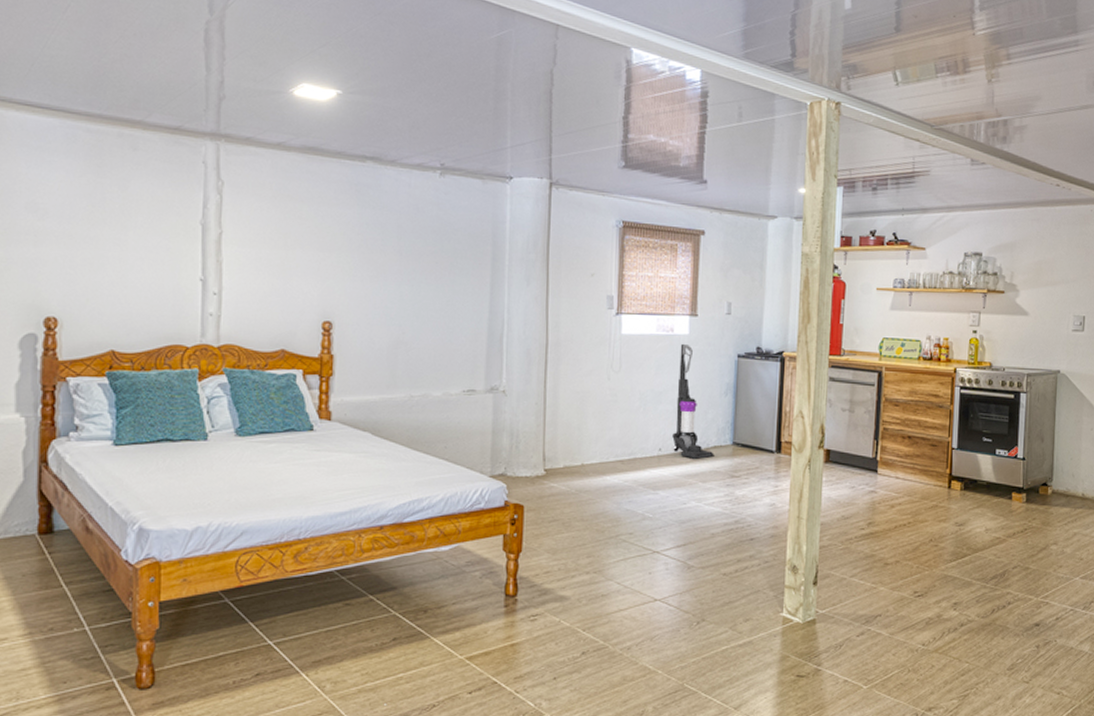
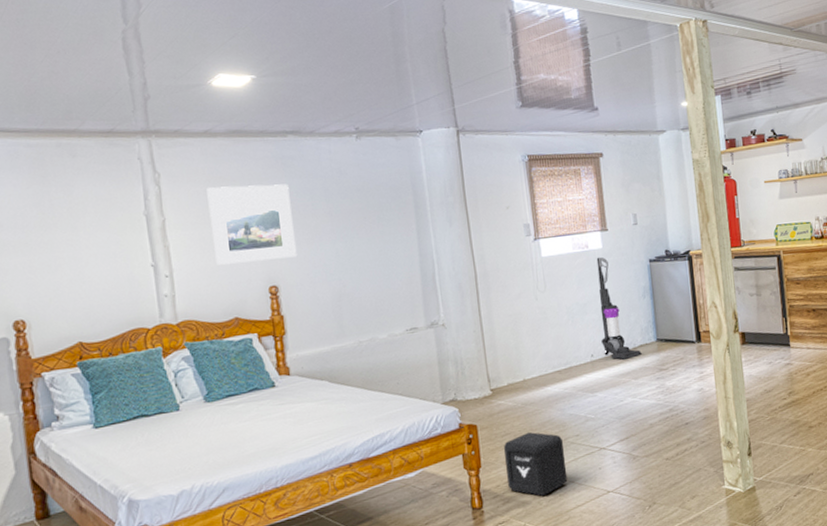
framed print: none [270,205,360,294] -> present [206,184,298,265]
air purifier: none [548,521,615,593] -> present [503,431,568,496]

